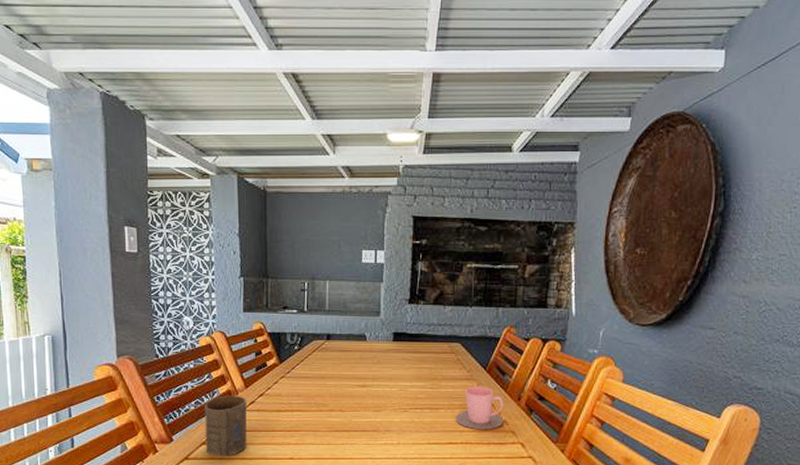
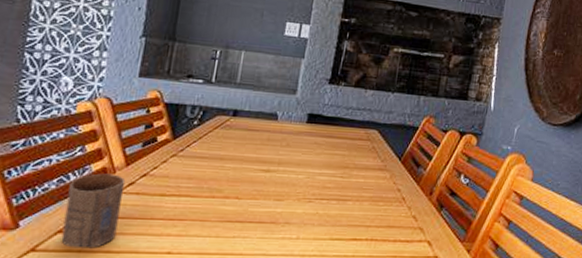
cup: present [456,386,504,430] -> none [364,177,416,226]

